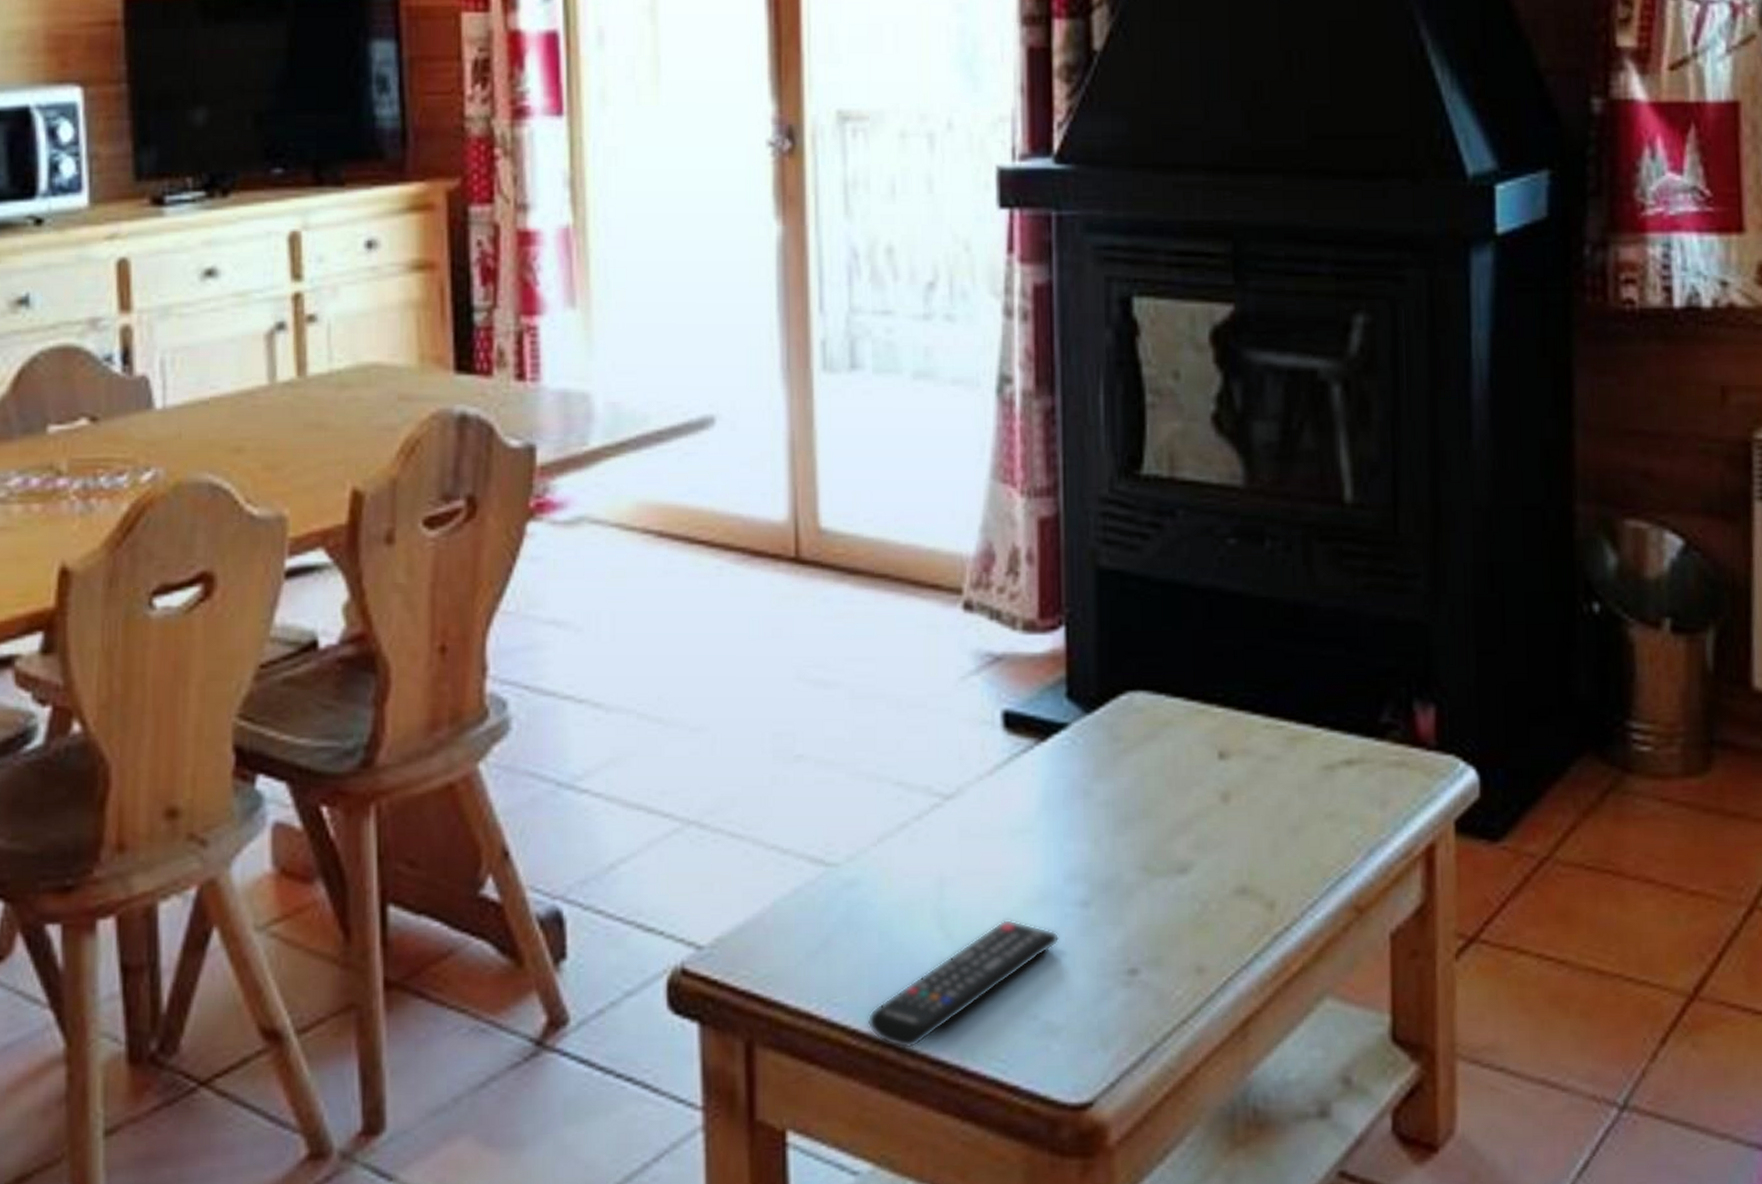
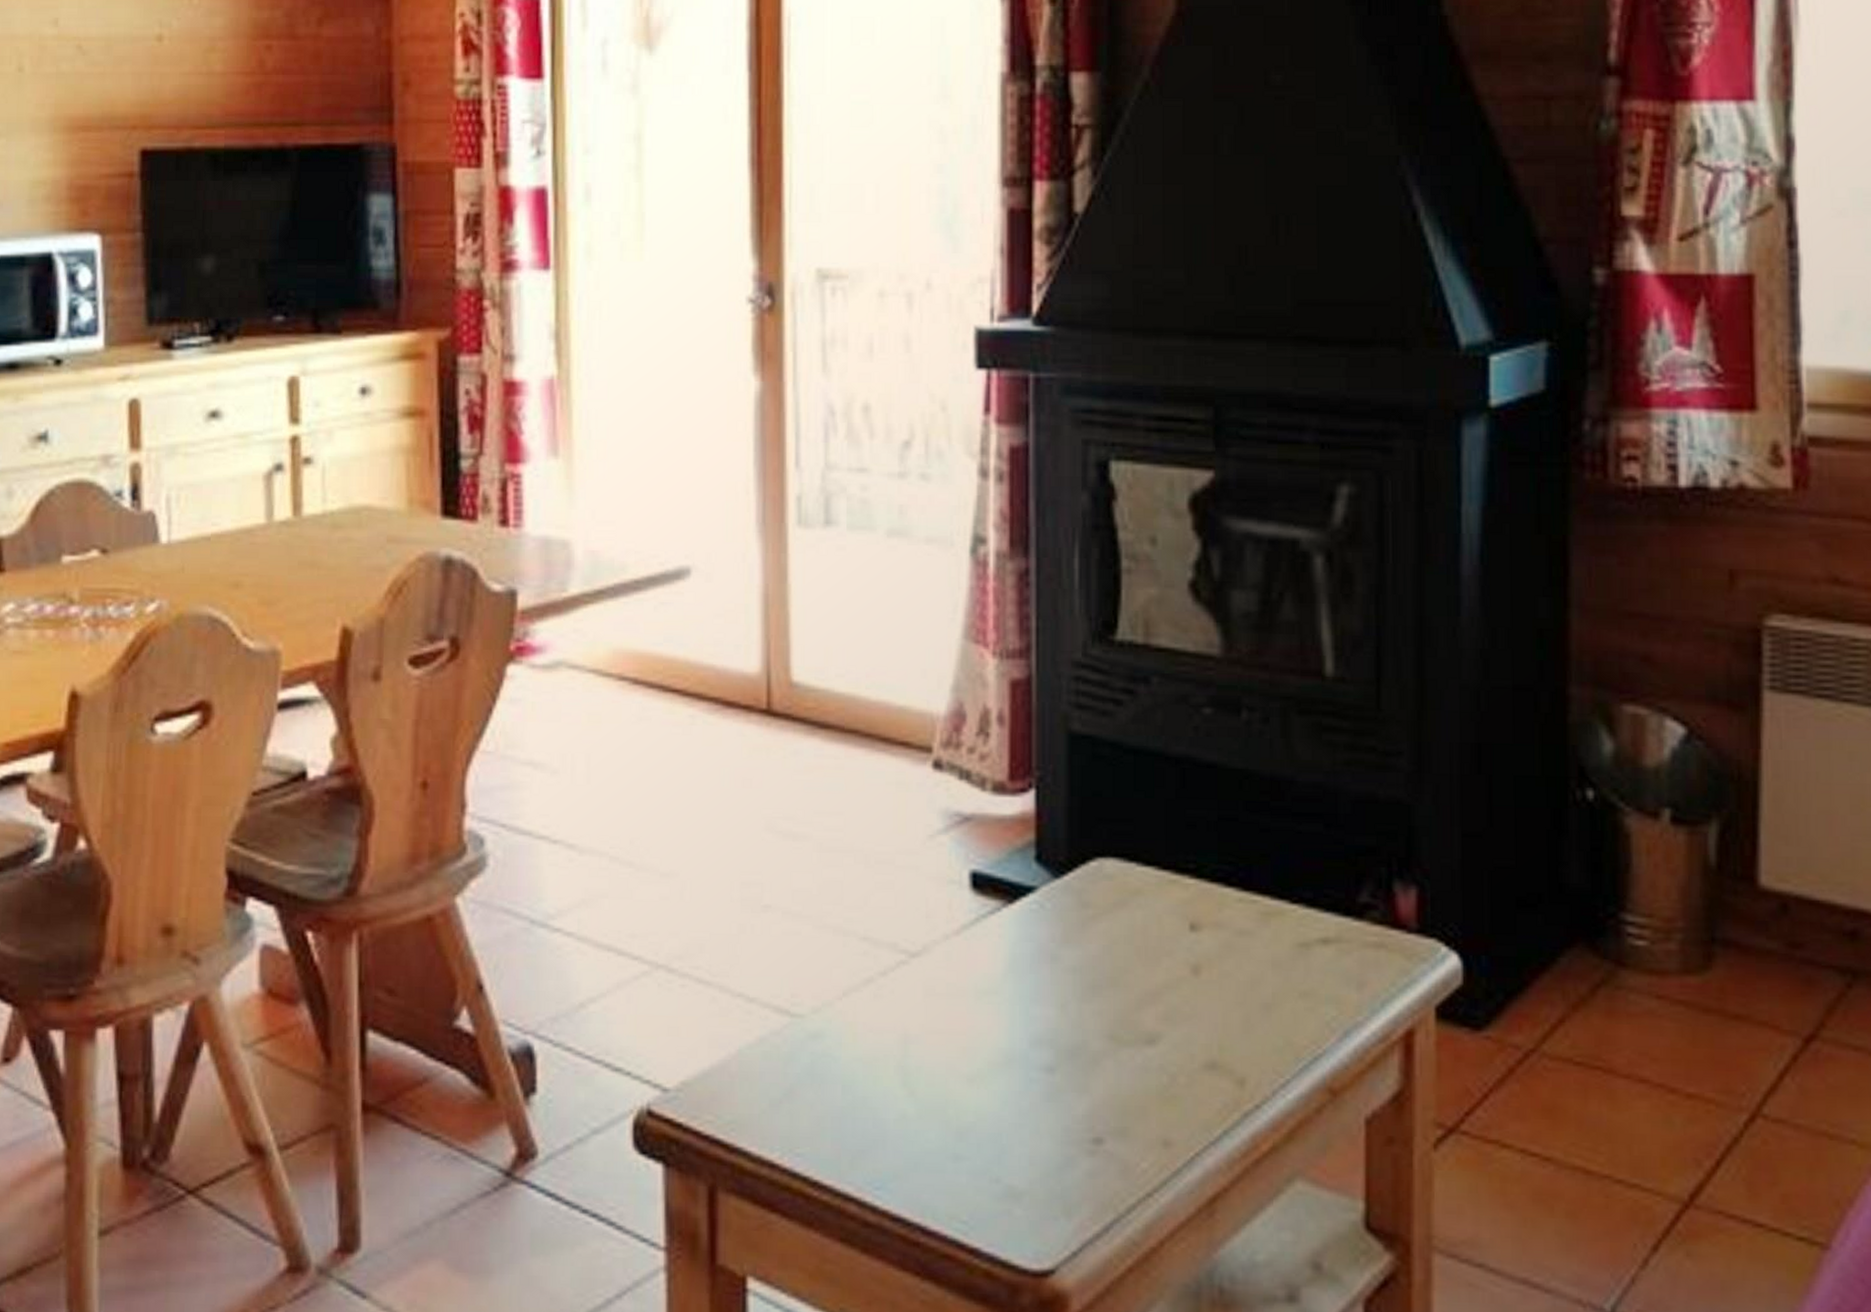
remote control: present [867,919,1060,1050] -> none [829,1080,1024,1205]

